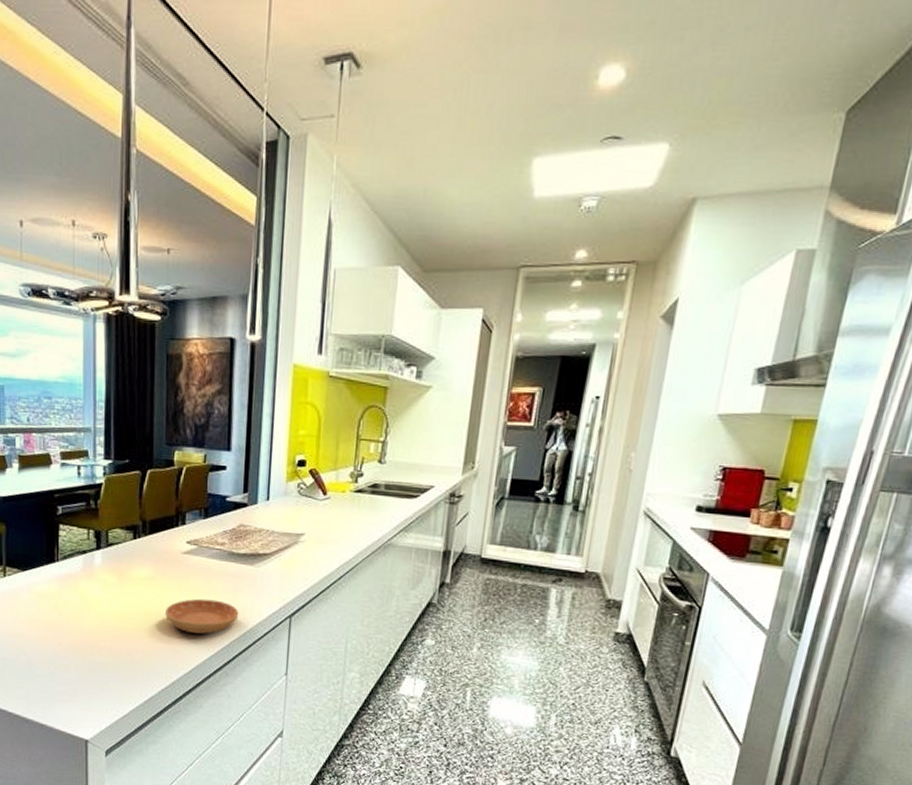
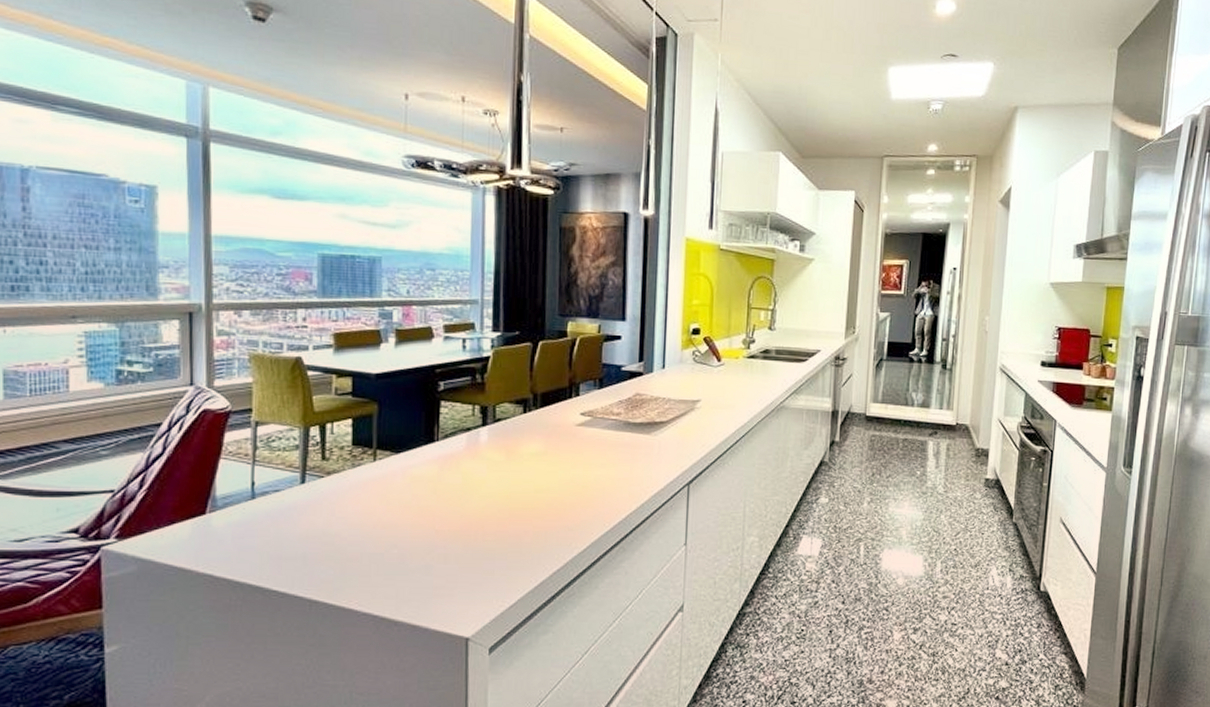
saucer: present [165,598,239,634] -> none [558,471,636,509]

